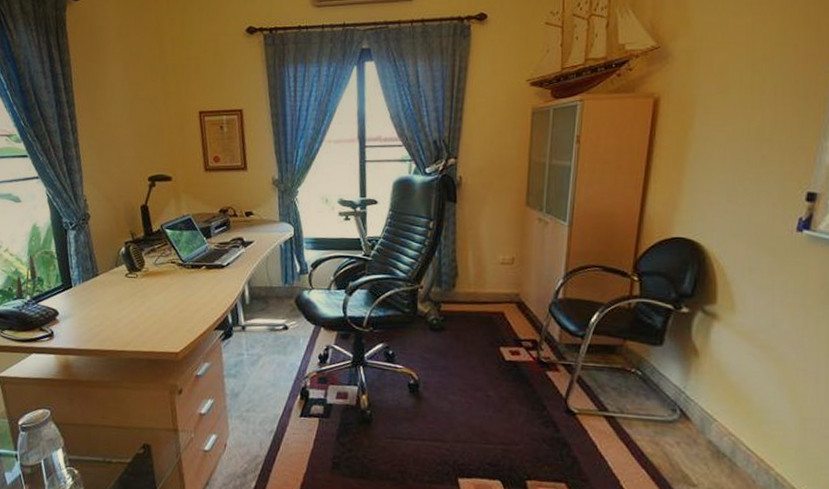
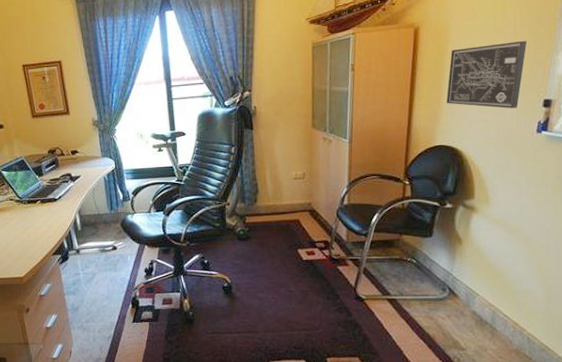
wall art: none [688,121,790,201] -> present [446,40,528,109]

